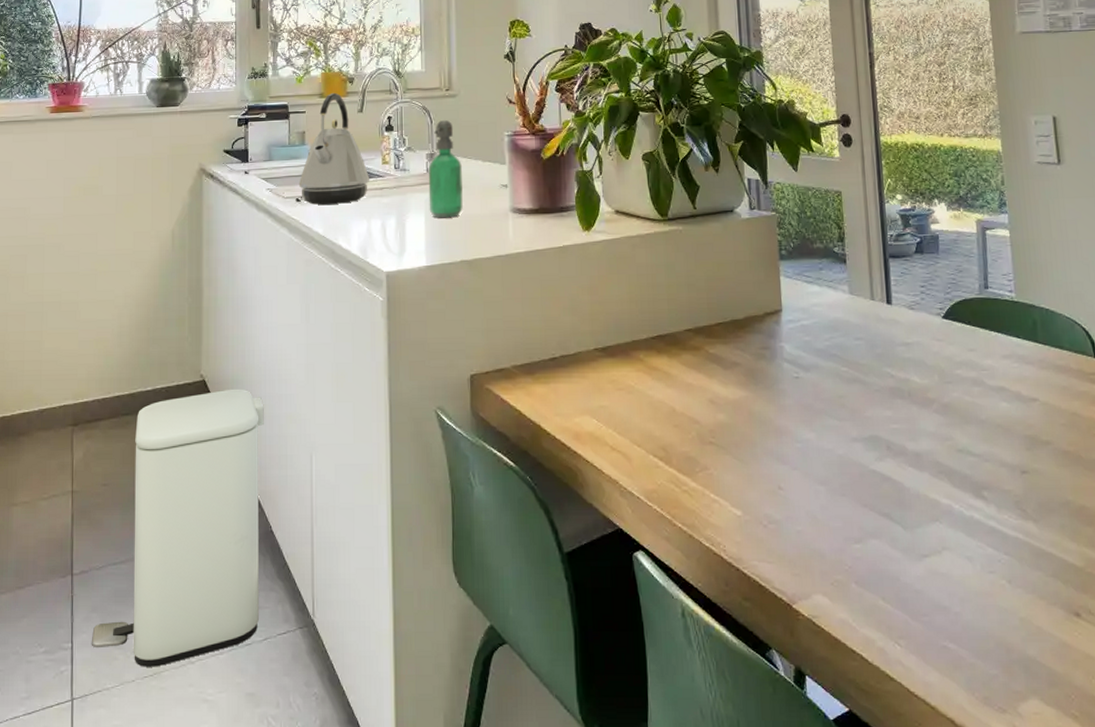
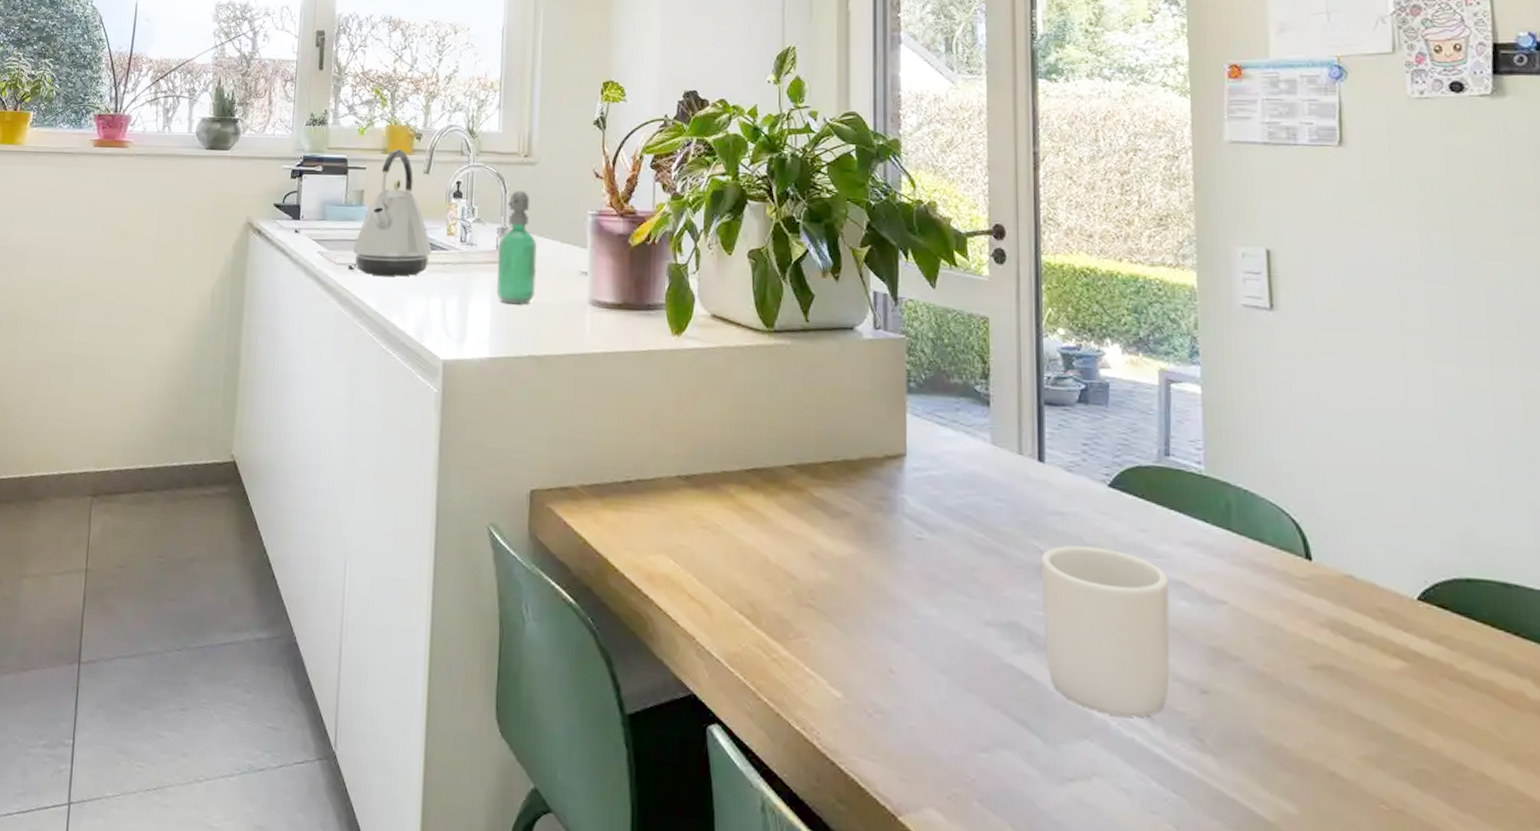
pedal bin: present [91,388,265,667] -> none [93,474,299,781]
mug: none [893,368,998,500] -> present [1040,545,1170,718]

